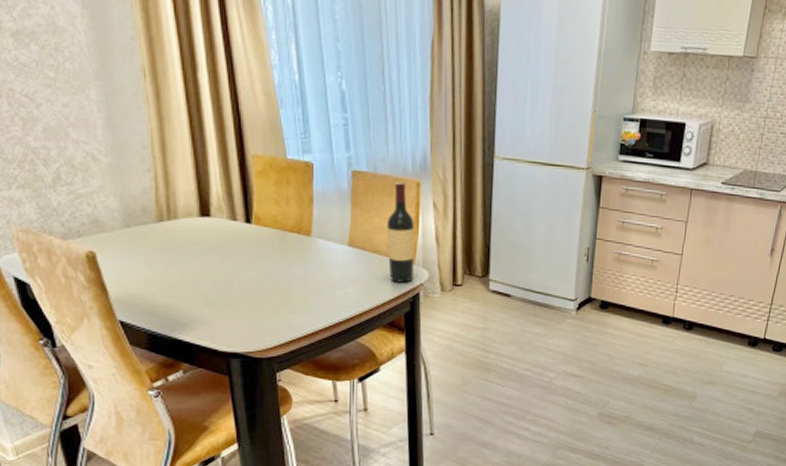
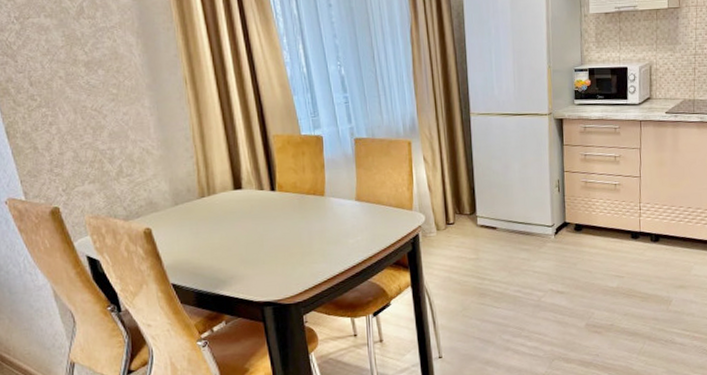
wine bottle: present [387,182,415,283] -> none [387,144,412,227]

